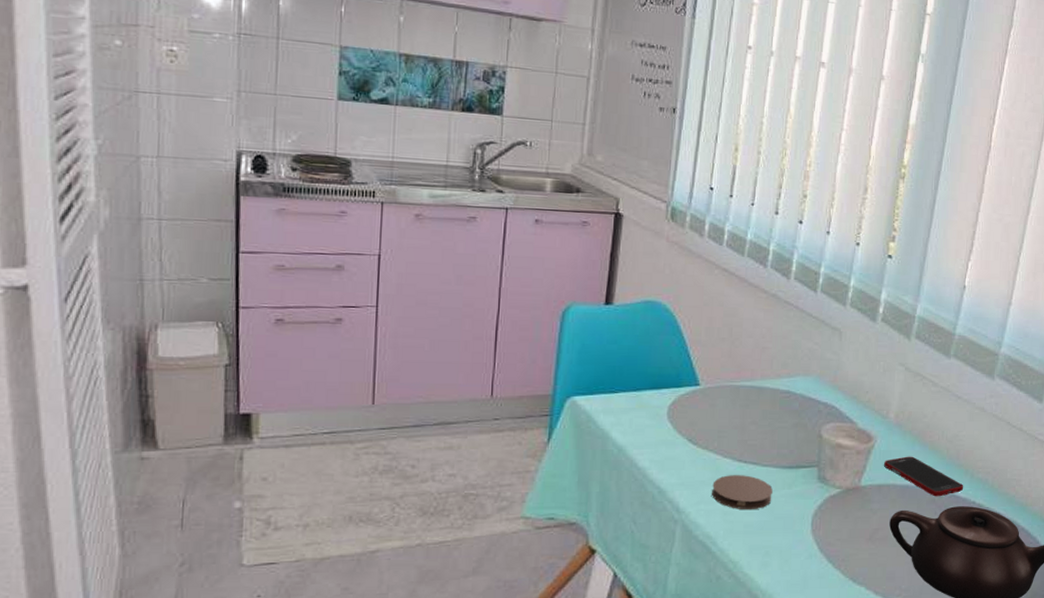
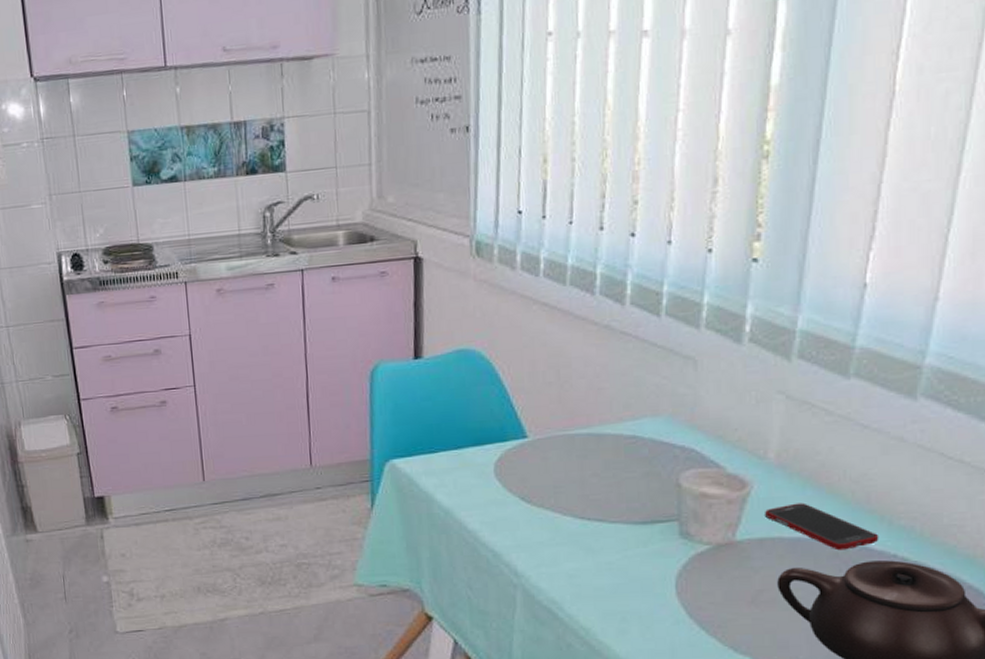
coaster: present [712,475,773,510] -> none [553,533,625,573]

